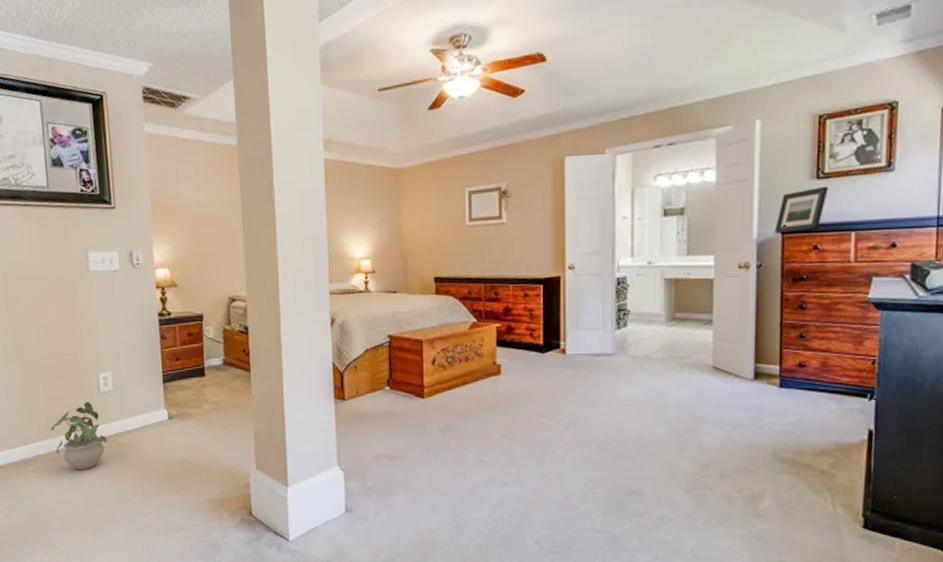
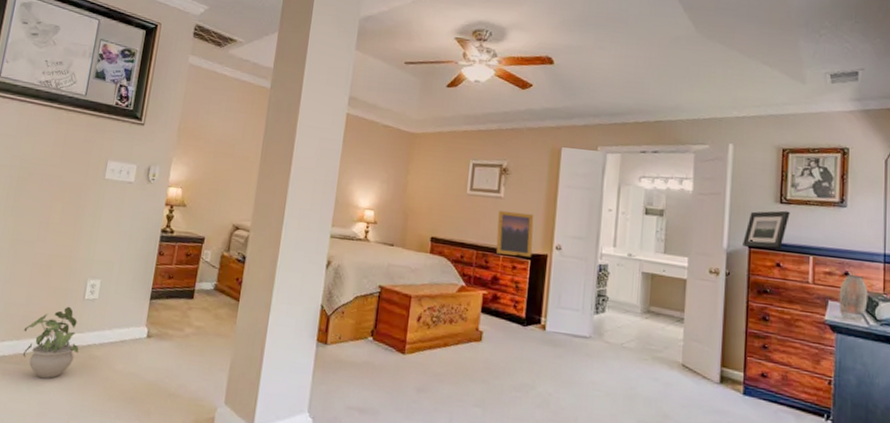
picture frame: none [503,235,544,285] -> present [495,210,534,259]
vase: none [884,244,918,295] -> present [839,273,869,322]

